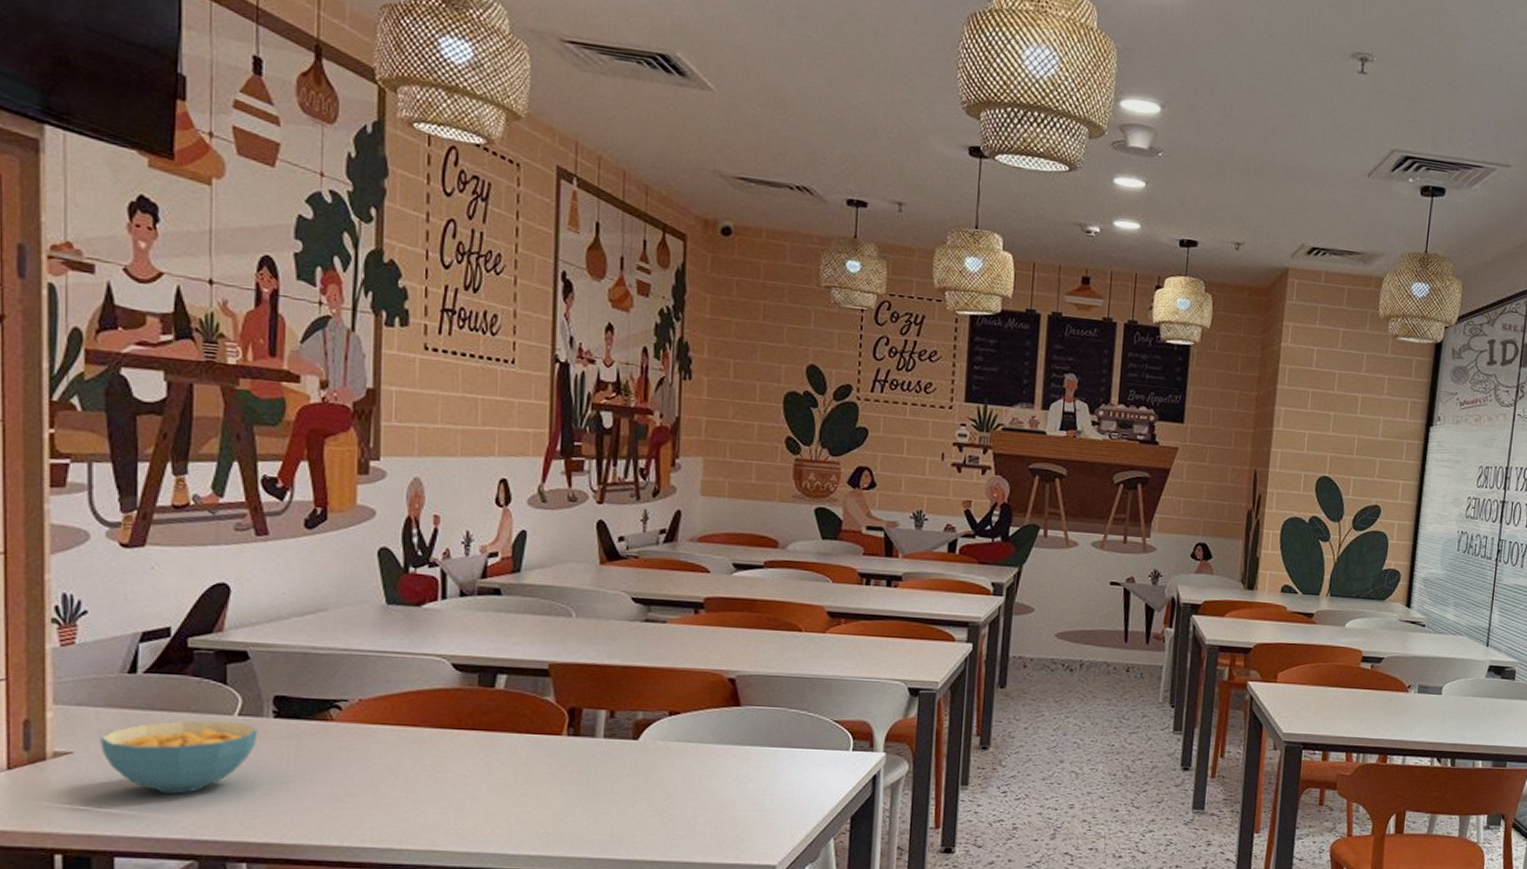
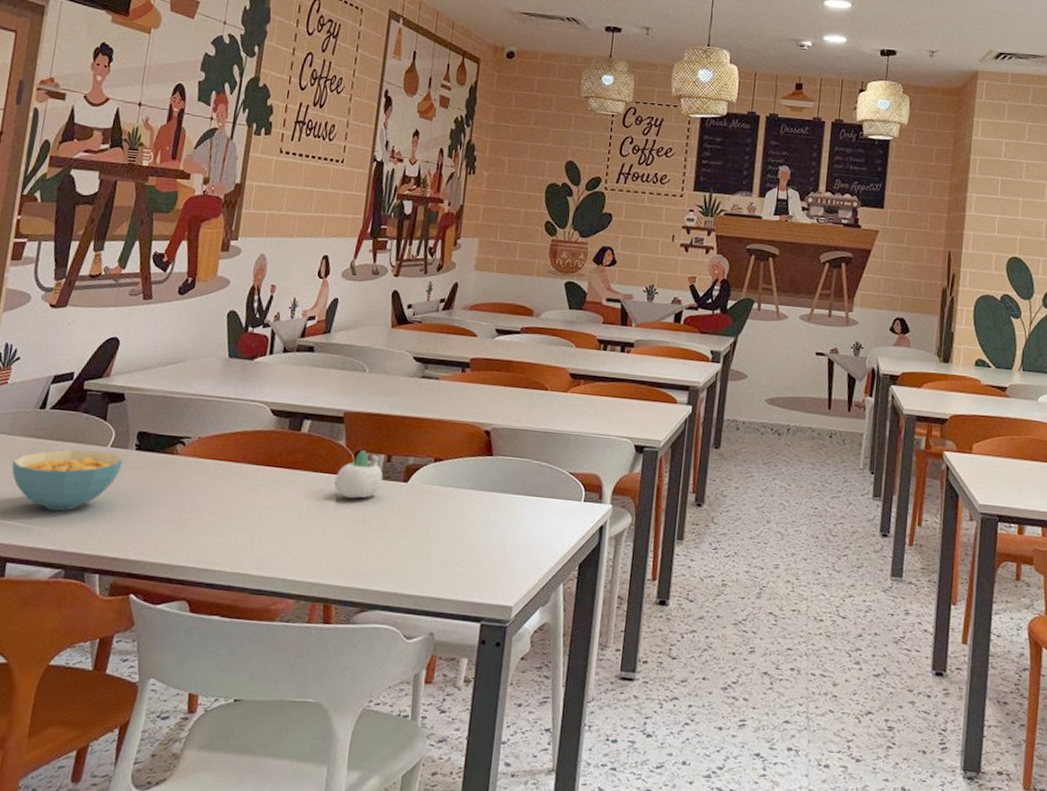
succulent planter: none [545,706,607,761] -> present [334,450,383,499]

